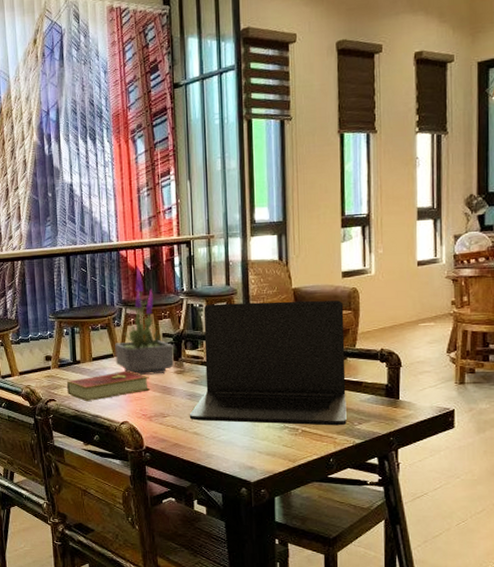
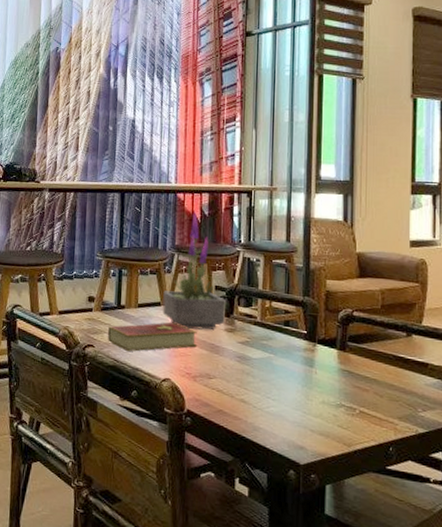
laptop: present [189,300,347,426] -> none [237,260,411,411]

